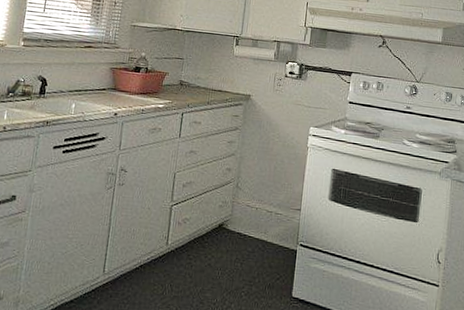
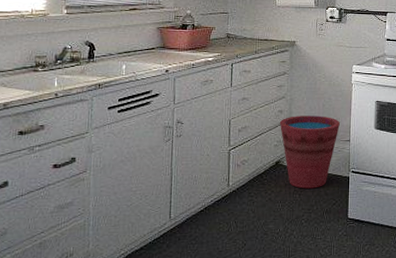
bucket: none [226,176,291,259] -> present [279,116,340,189]

